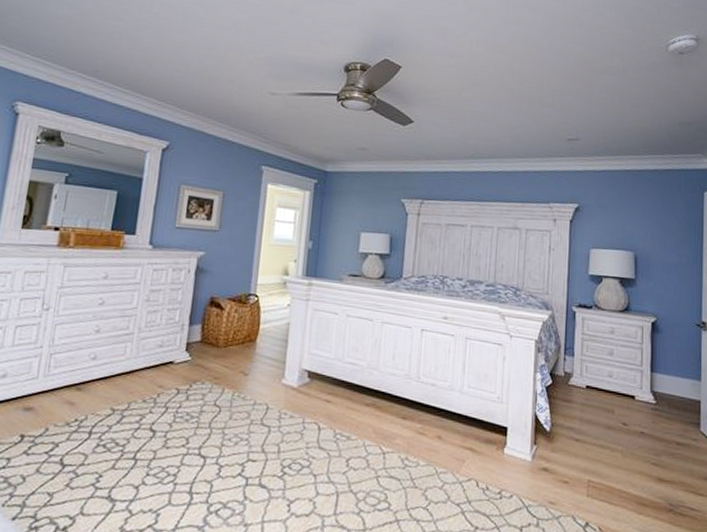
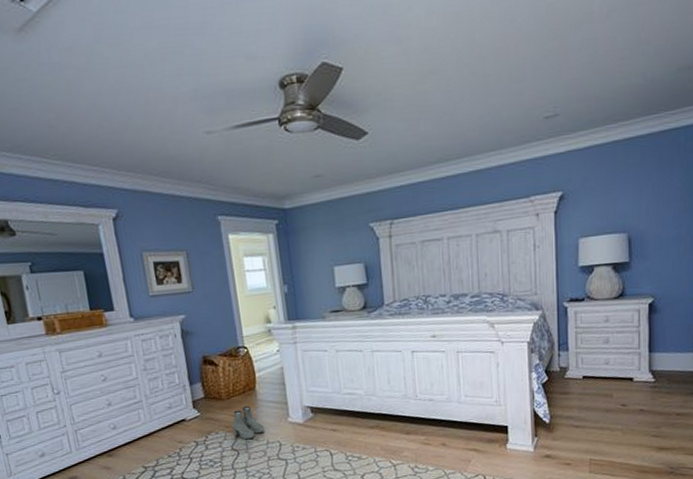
boots: none [220,357,256,397] -> present [232,405,265,440]

